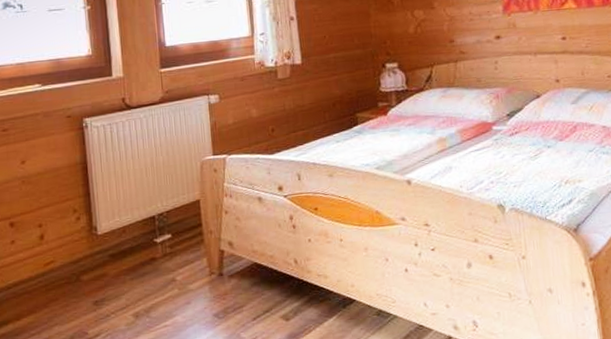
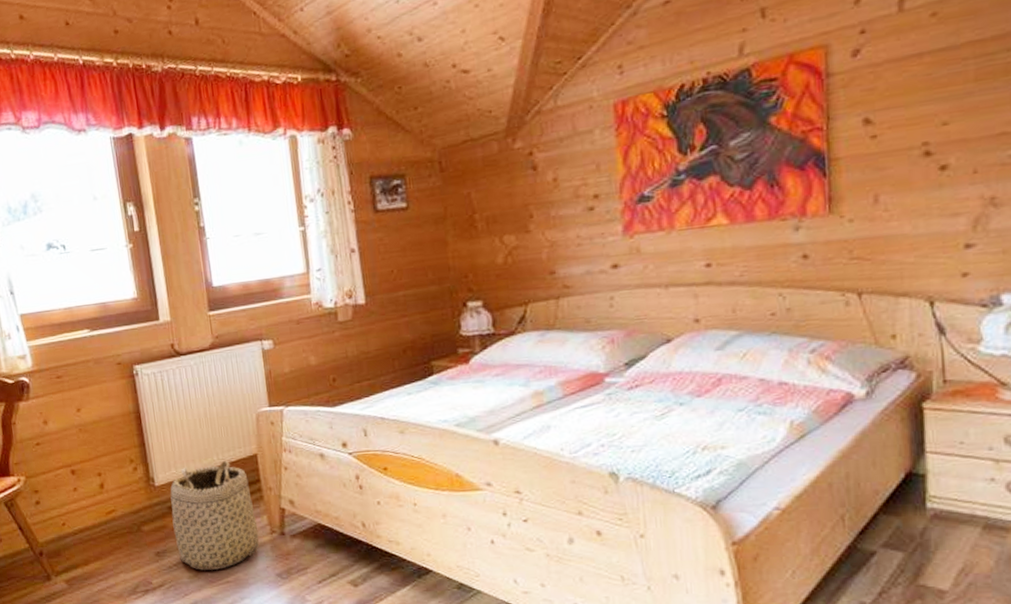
basket: none [112,206,199,317] -> present [170,460,260,570]

